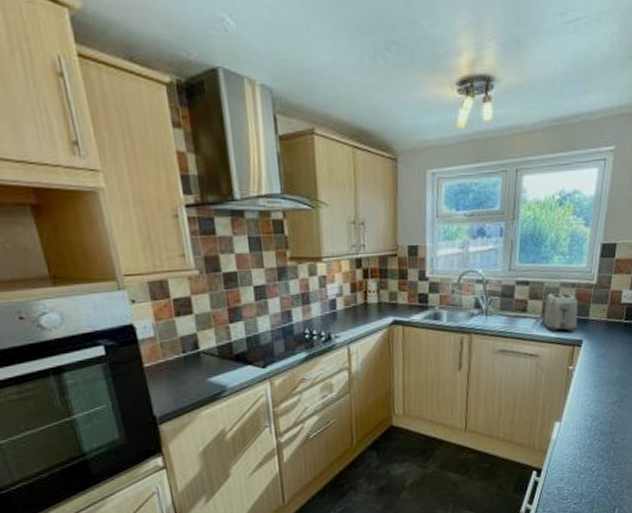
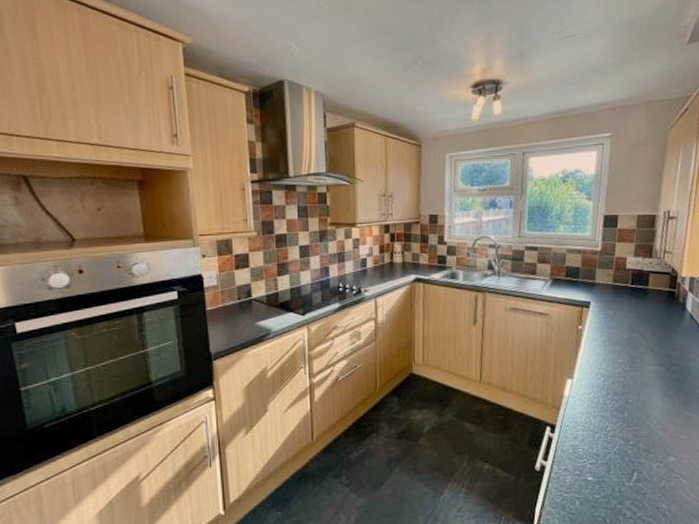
toaster: present [543,292,578,332] -> none [552,258,585,294]

